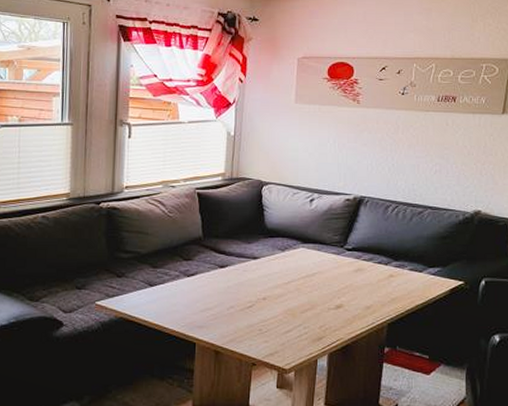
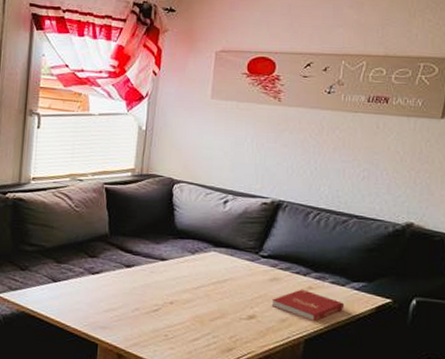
book: none [356,277,423,307] -> present [271,289,345,322]

